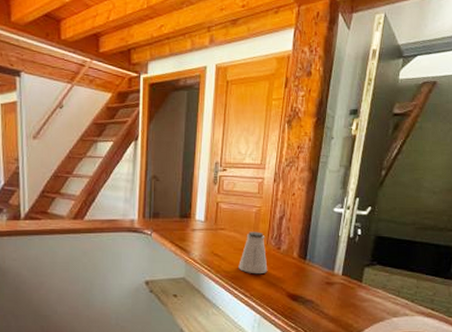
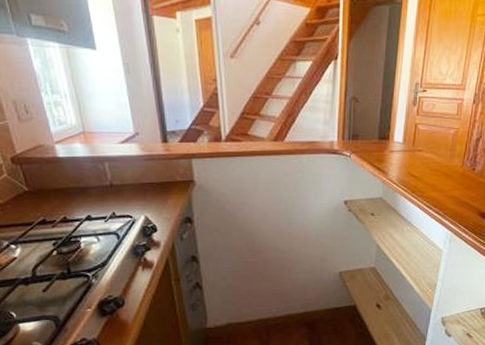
saltshaker: present [238,231,268,275] -> none [434,153,462,194]

